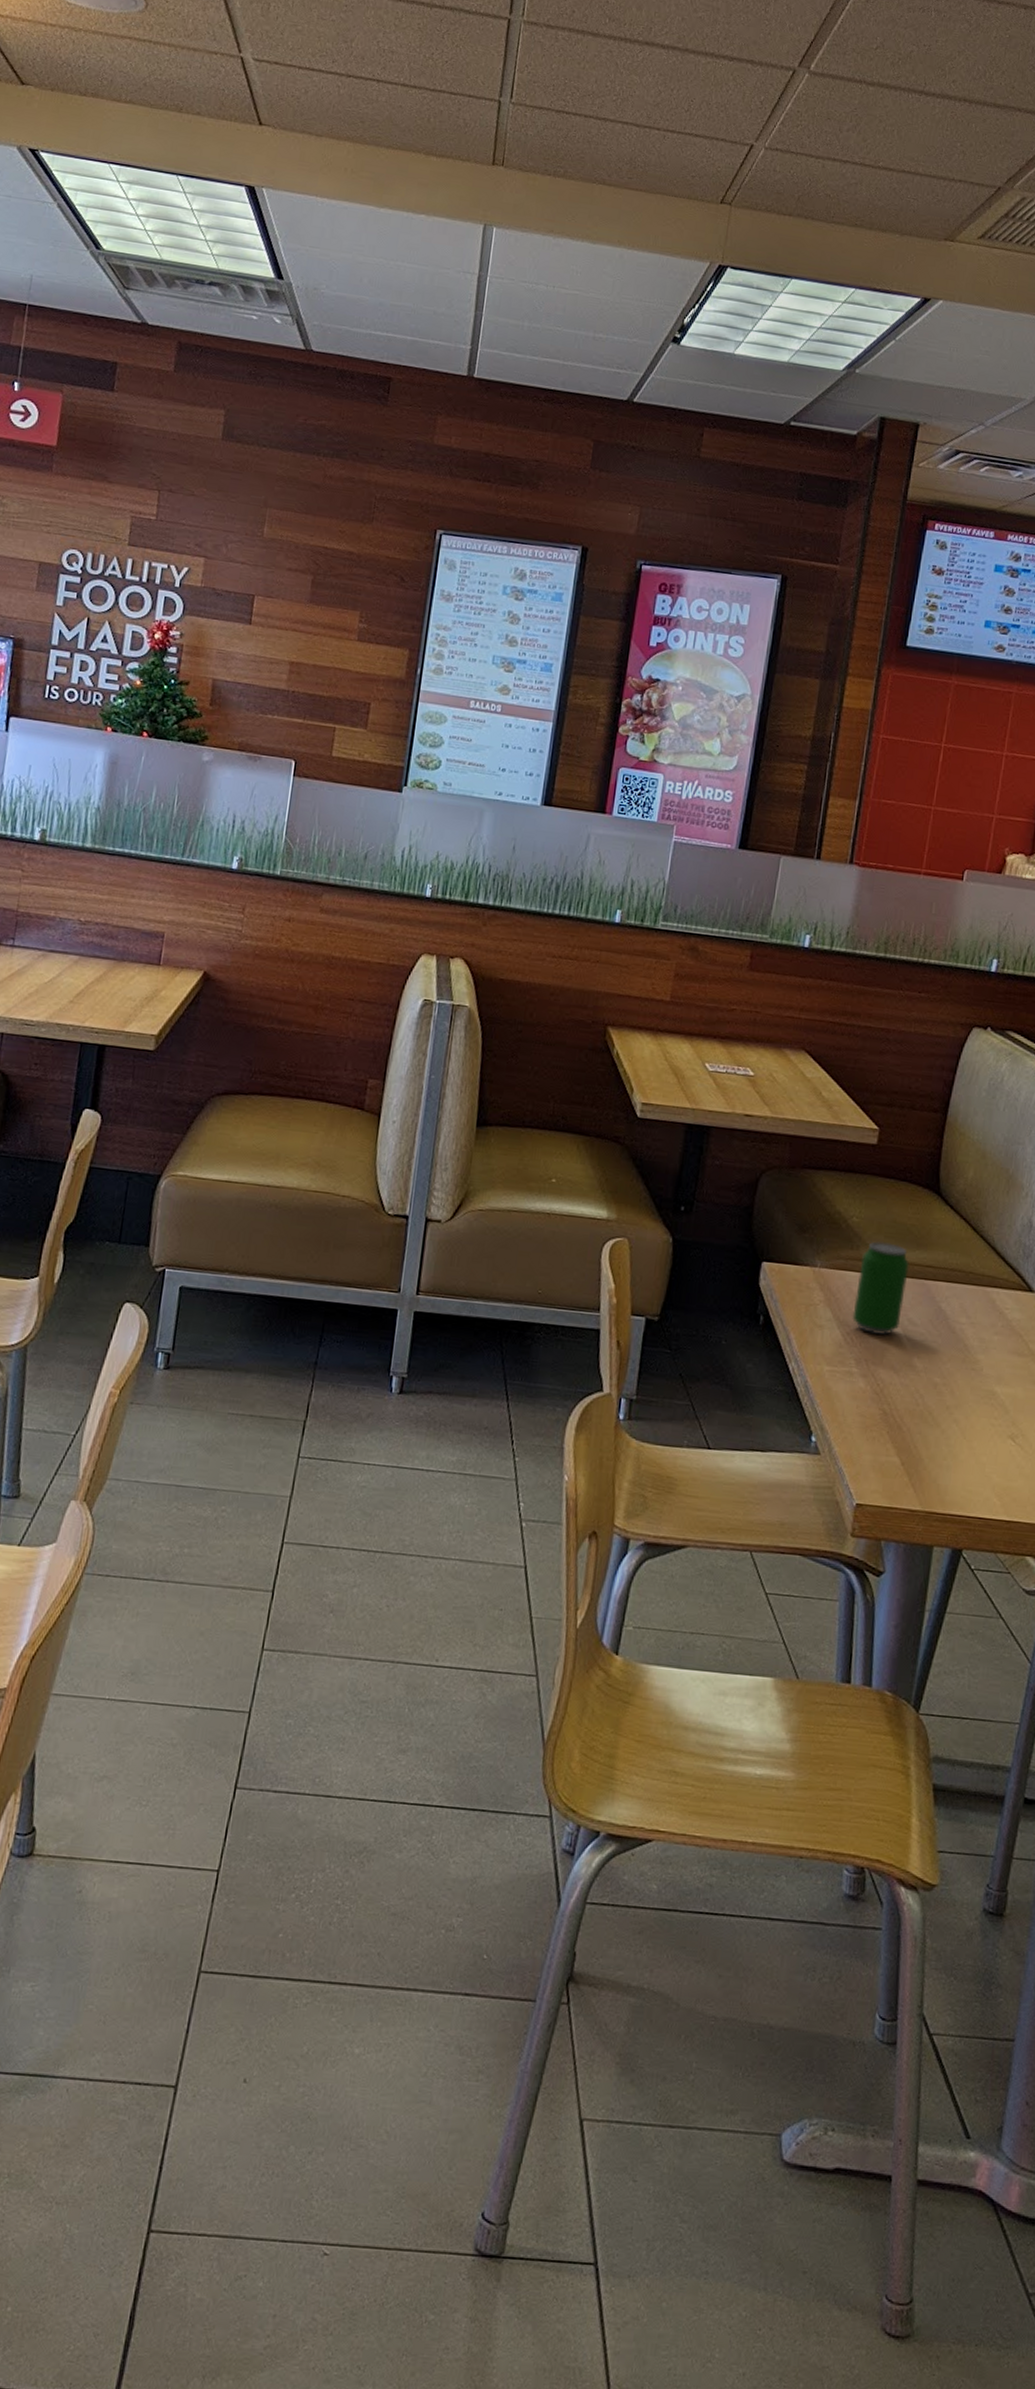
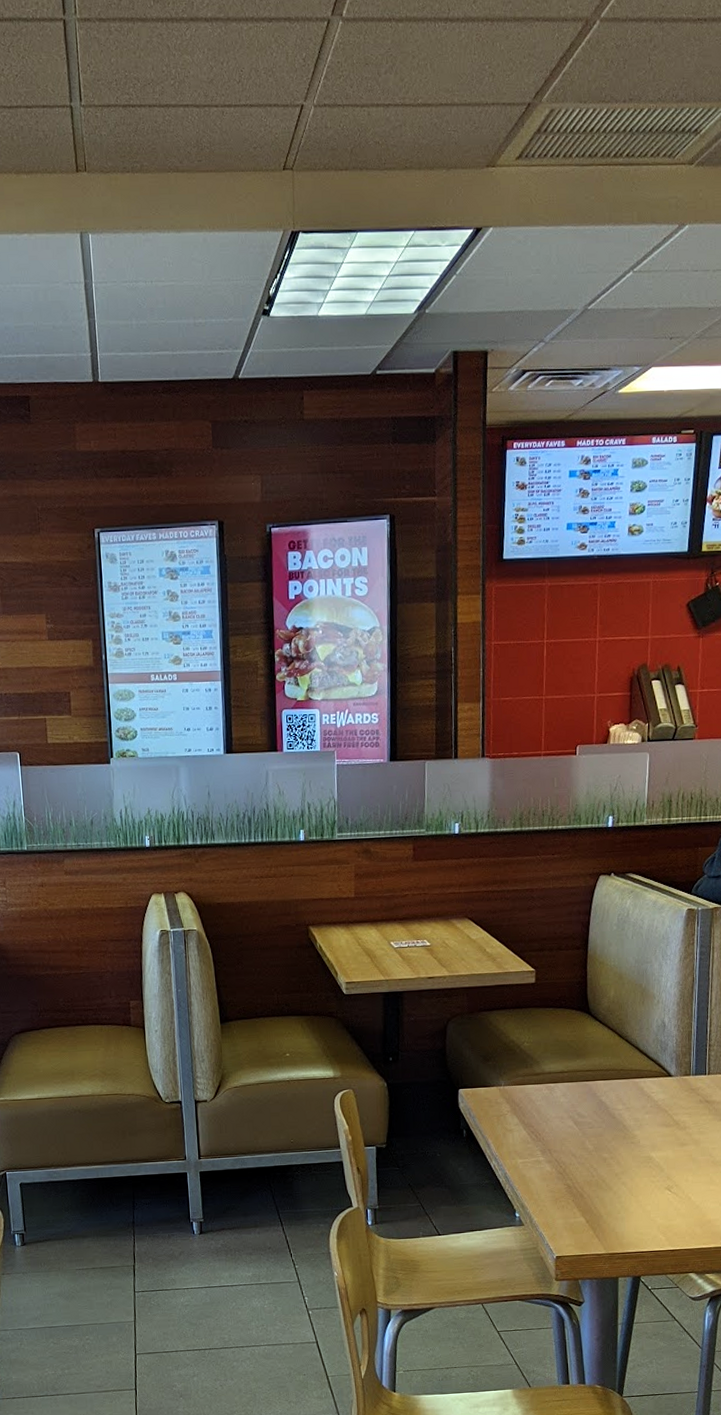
beverage can: present [852,1241,909,1335] -> none [534,1058,573,1129]

